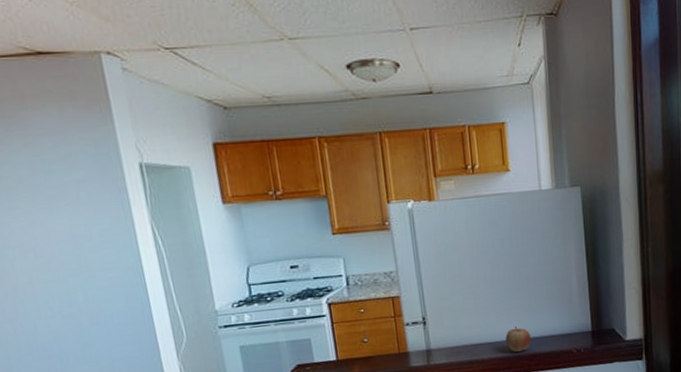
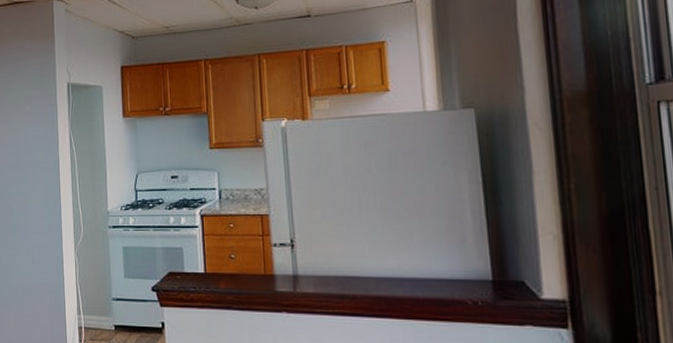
apple: present [505,327,532,352] -> none [382,263,414,292]

